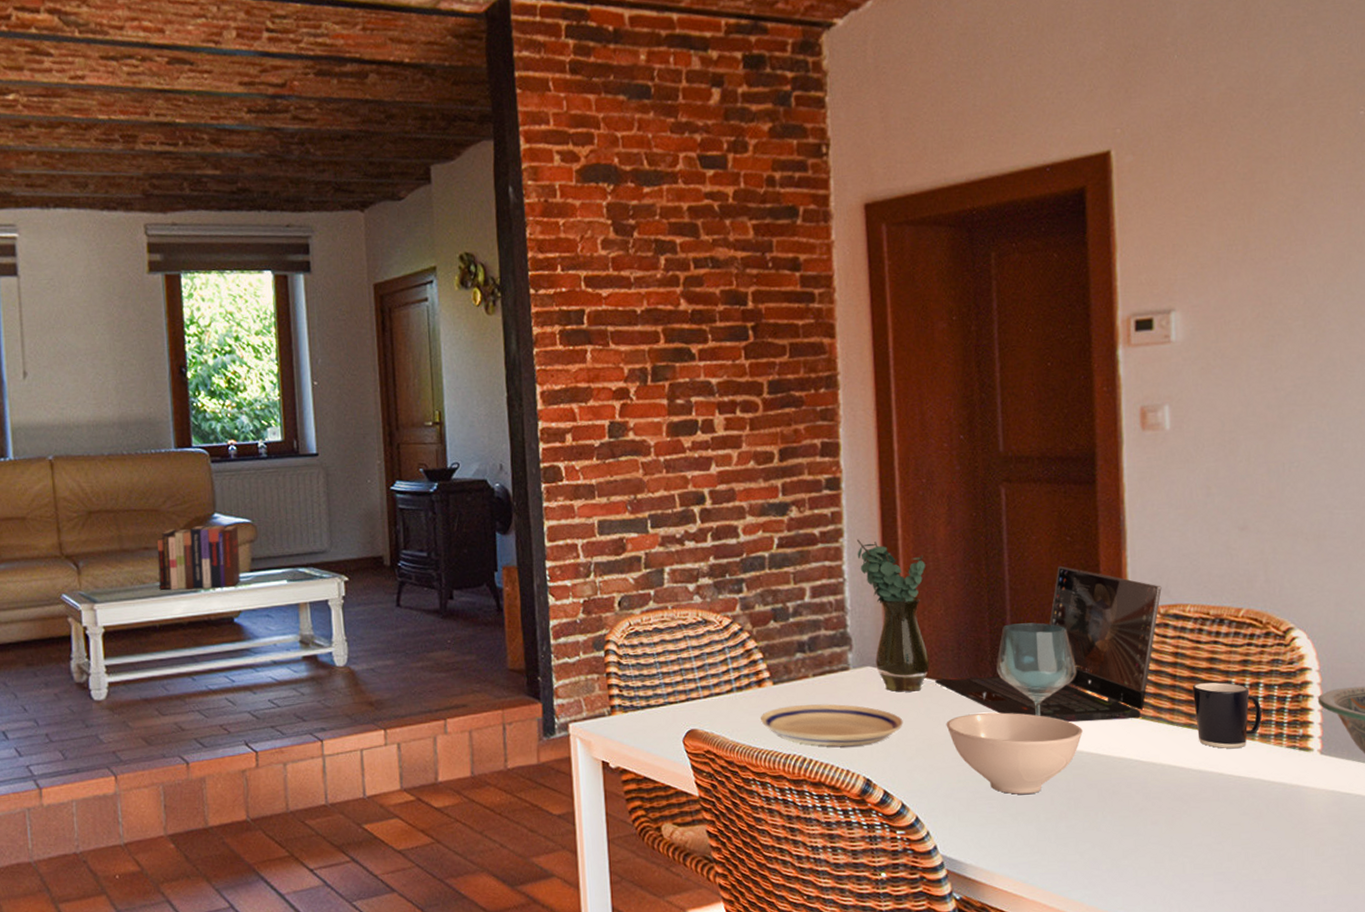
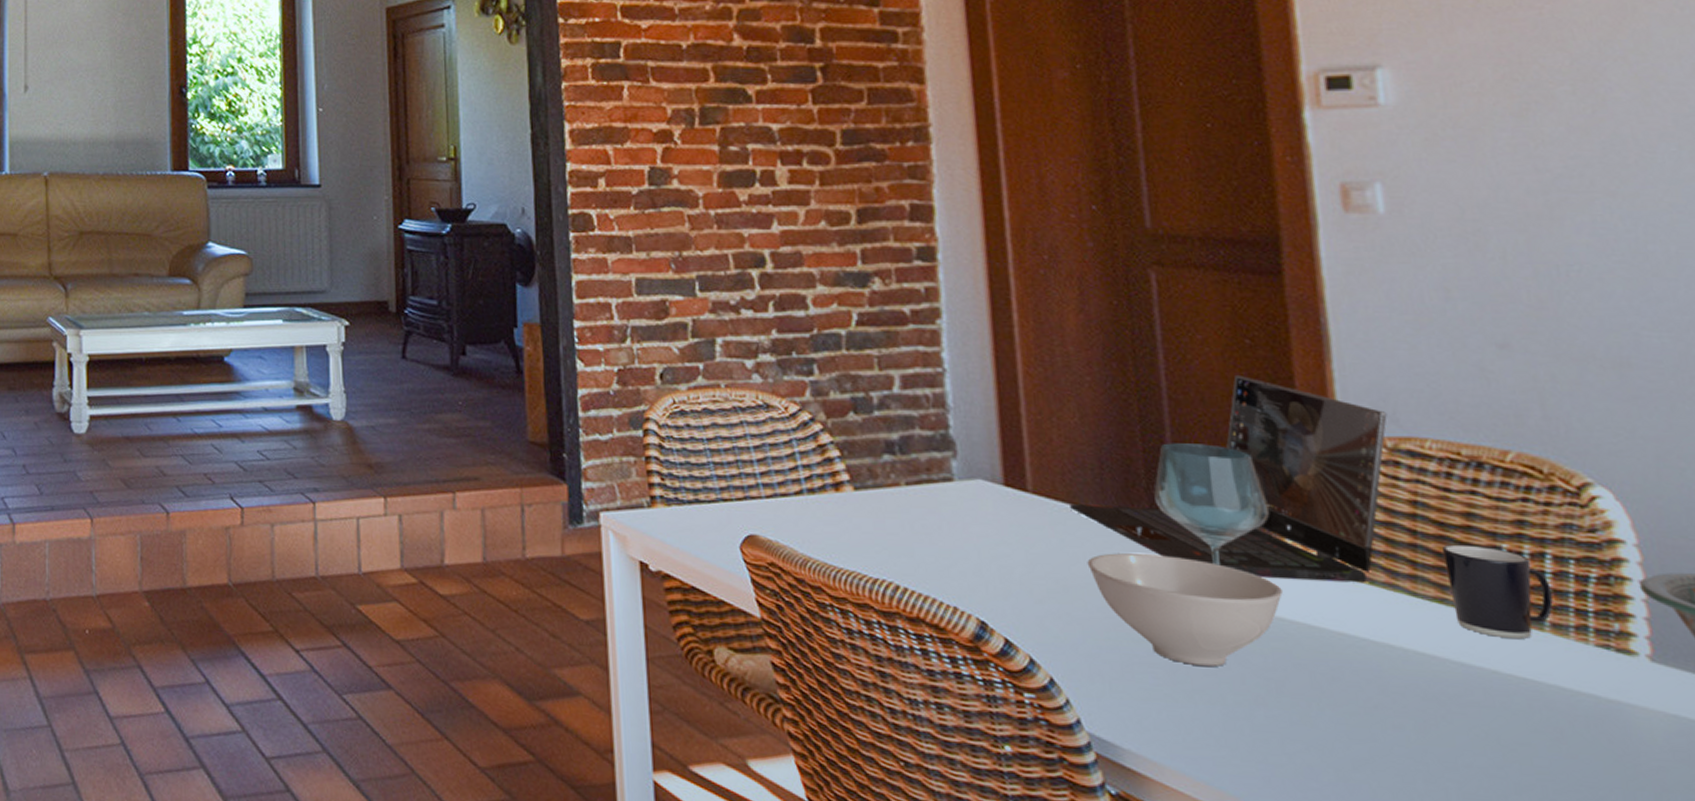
books: present [156,525,241,591] -> none [147,253,233,324]
plate: present [760,704,903,747] -> none [838,518,1028,578]
vase: present [857,539,930,692] -> none [960,322,1062,517]

